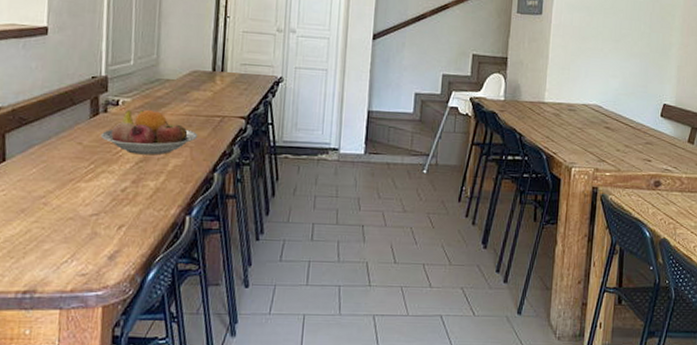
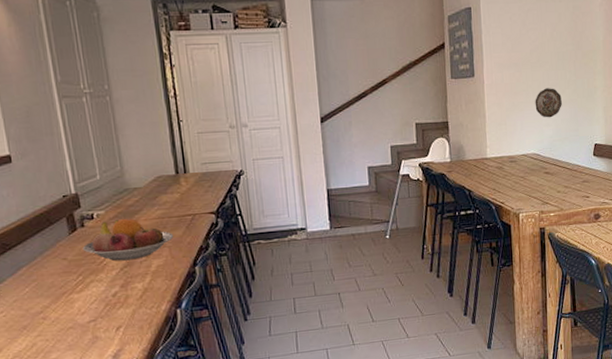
decorative plate: none [603,37,633,69] -> present [535,88,562,118]

